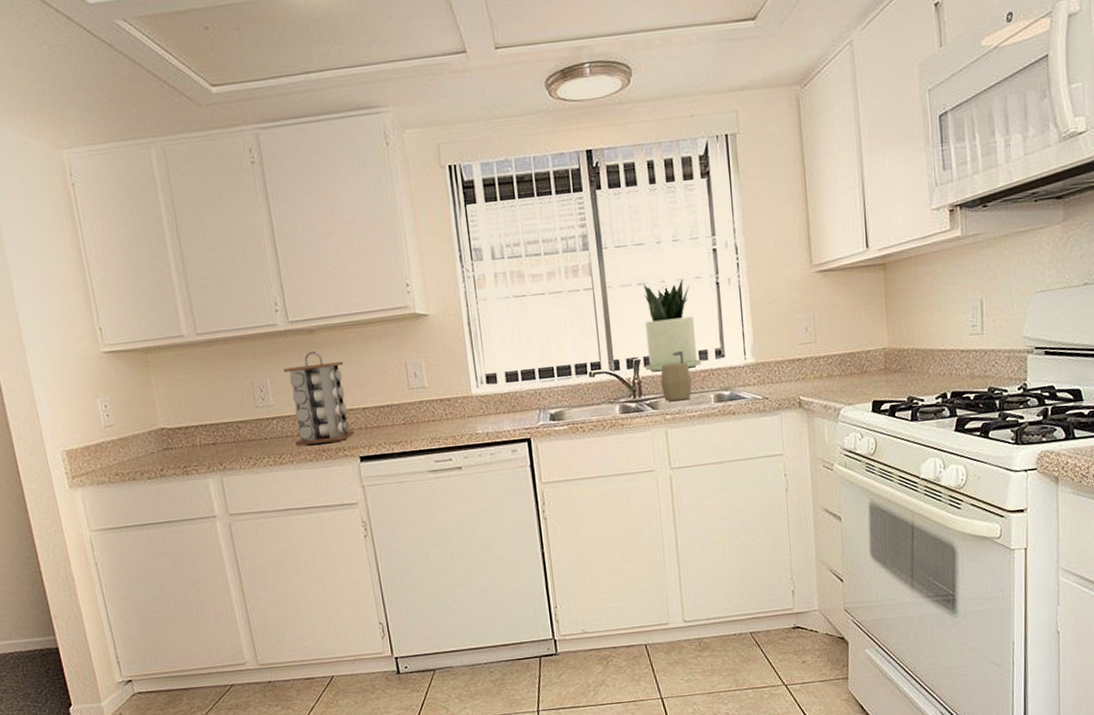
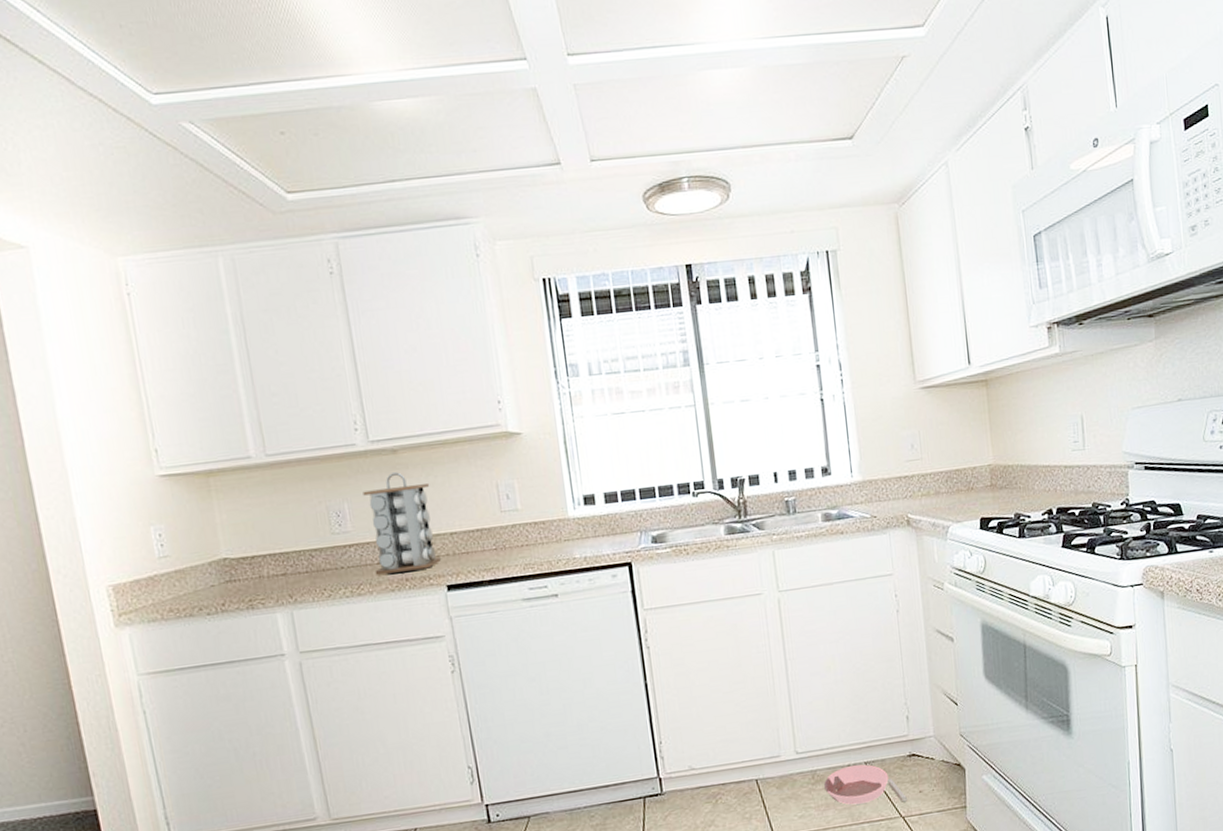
planter: present [644,279,702,372] -> none [747,396,809,491]
soap dispenser: present [660,351,692,402] -> none [766,469,799,522]
pet bowl: none [710,634,790,672] -> present [824,764,907,805]

